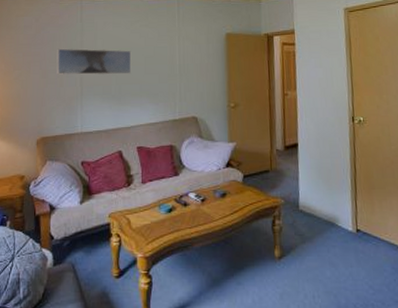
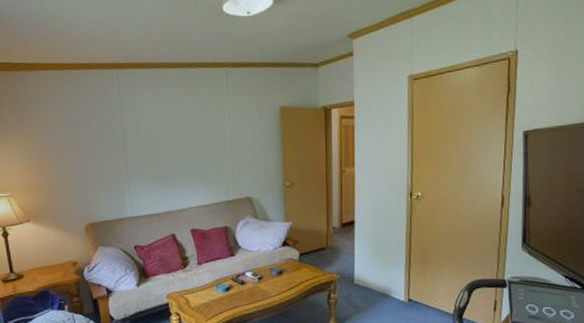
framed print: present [57,48,132,75] -> none [96,127,180,157]

